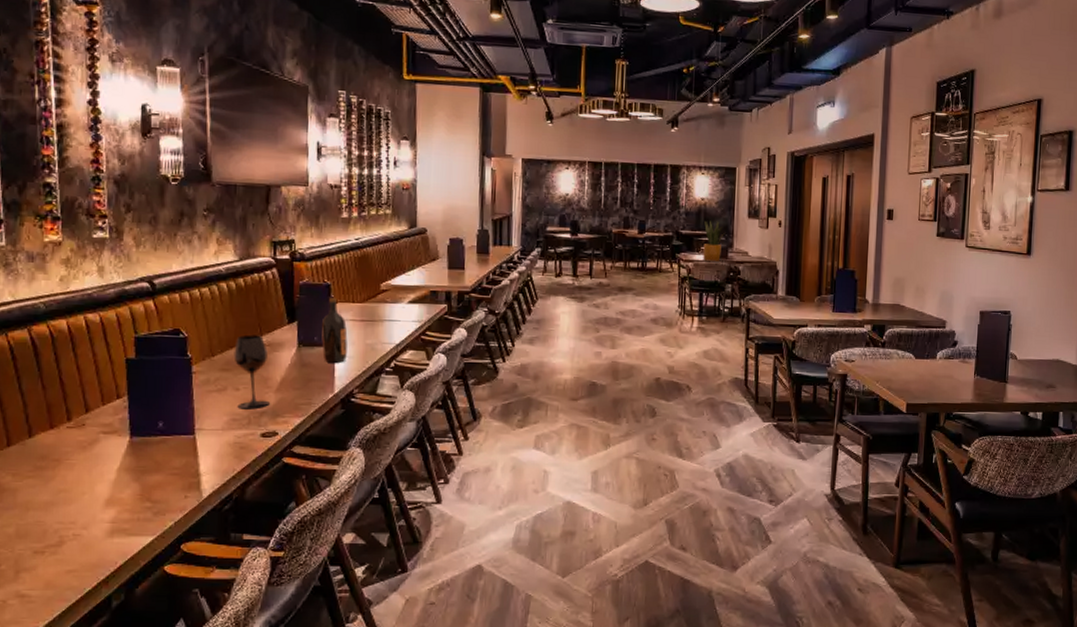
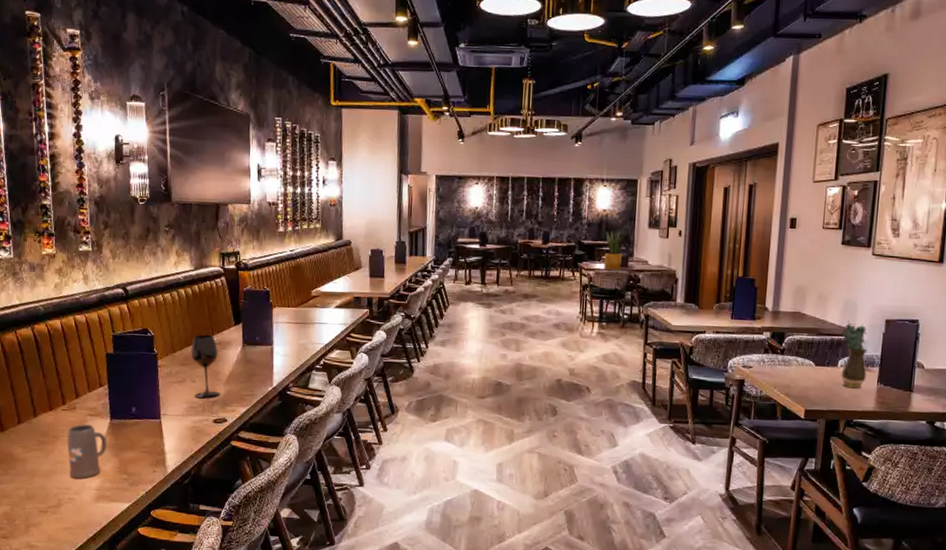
beer mug: none [72,443,126,511] -> present [67,423,107,479]
wine bottle: present [321,298,348,363] -> none [262,303,284,360]
vase: none [940,313,964,381] -> present [841,321,868,389]

